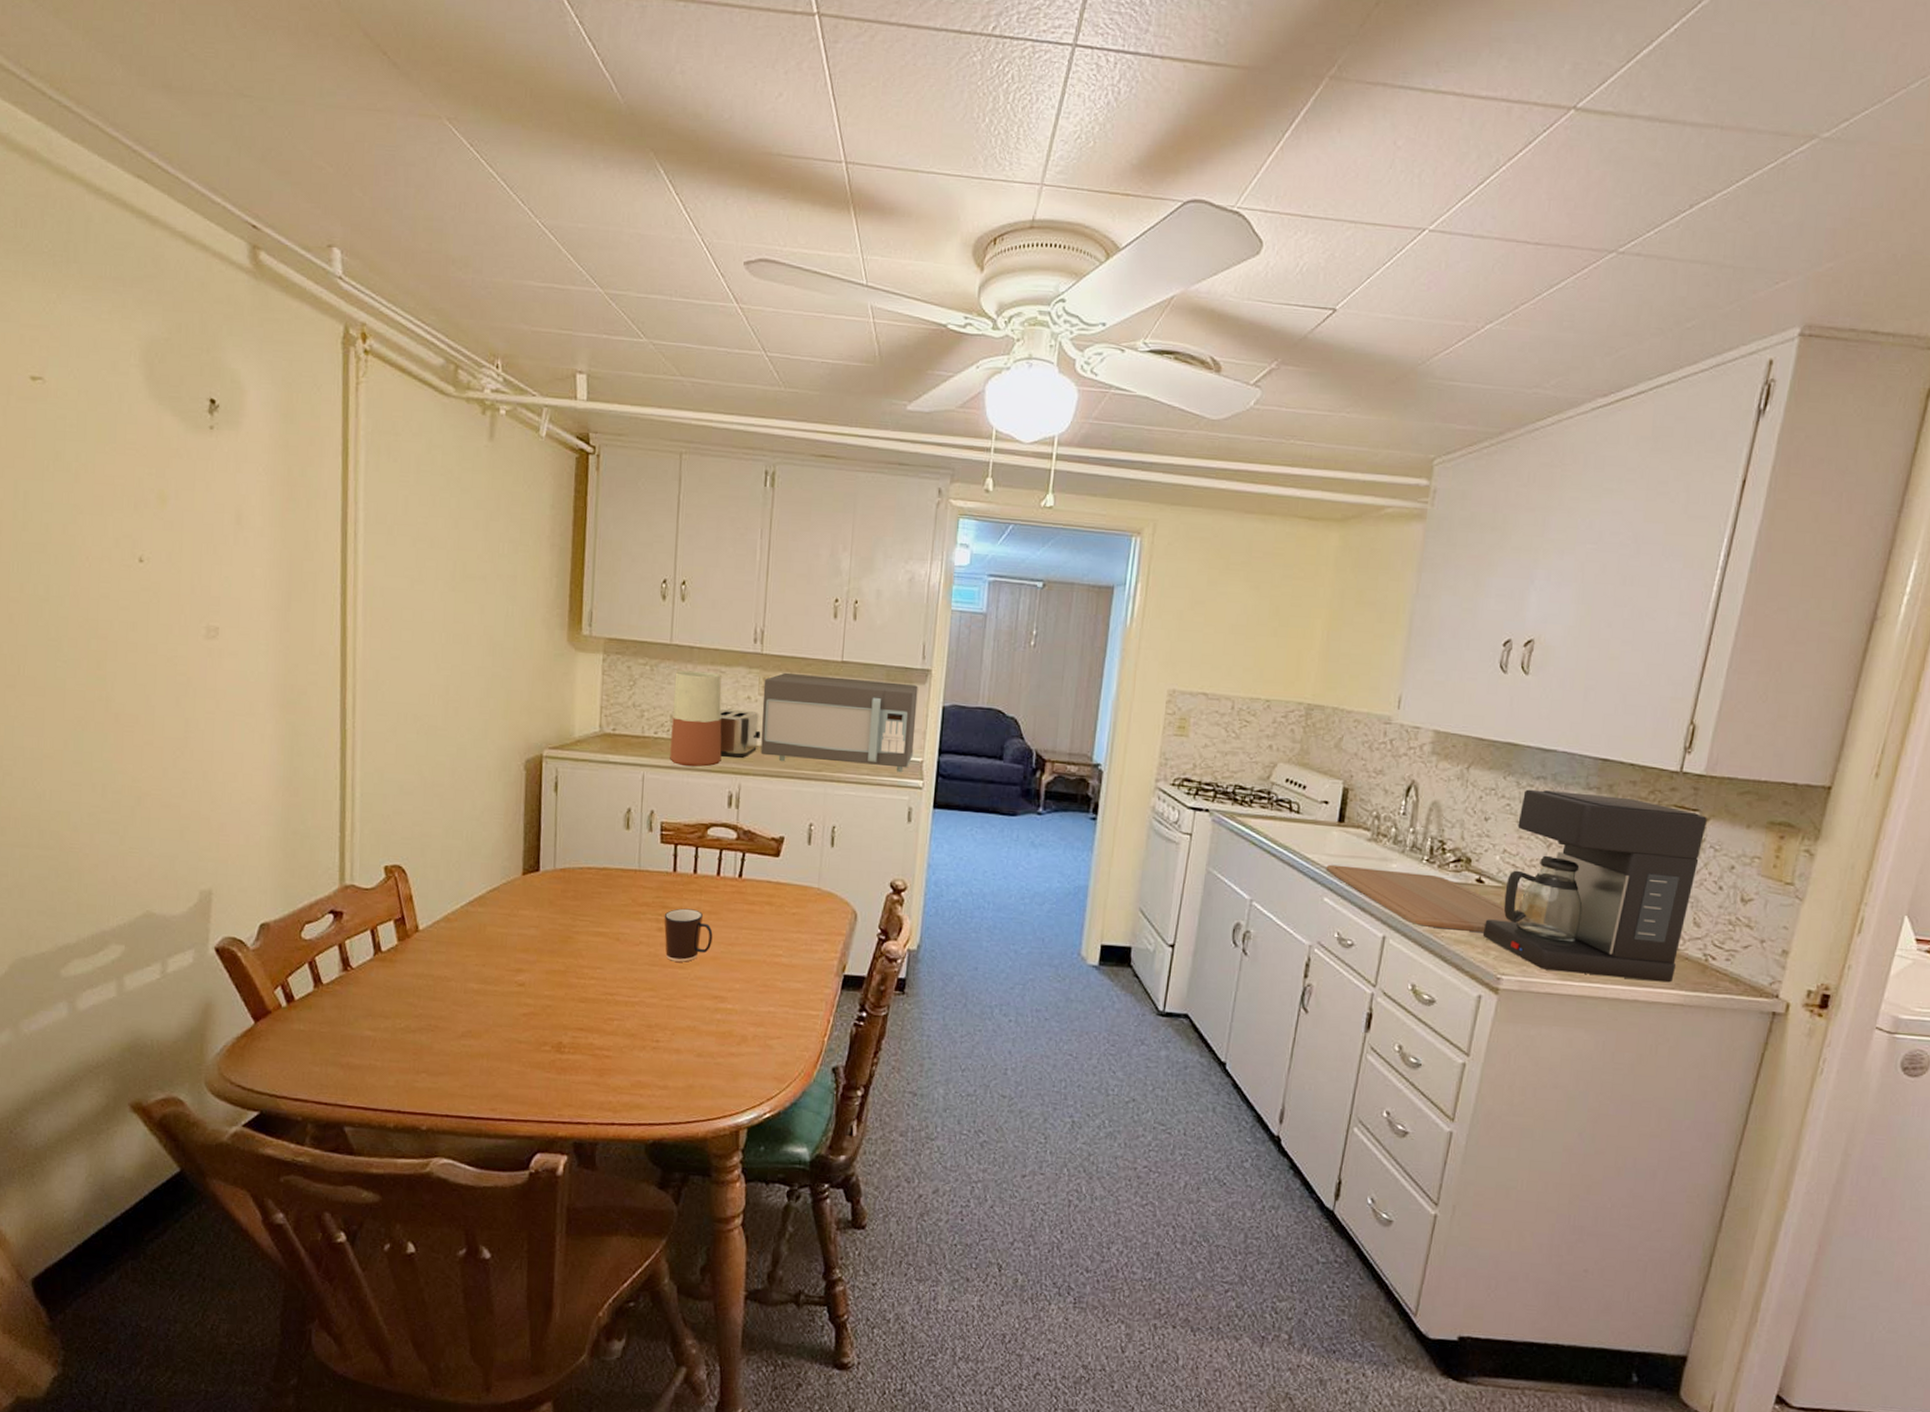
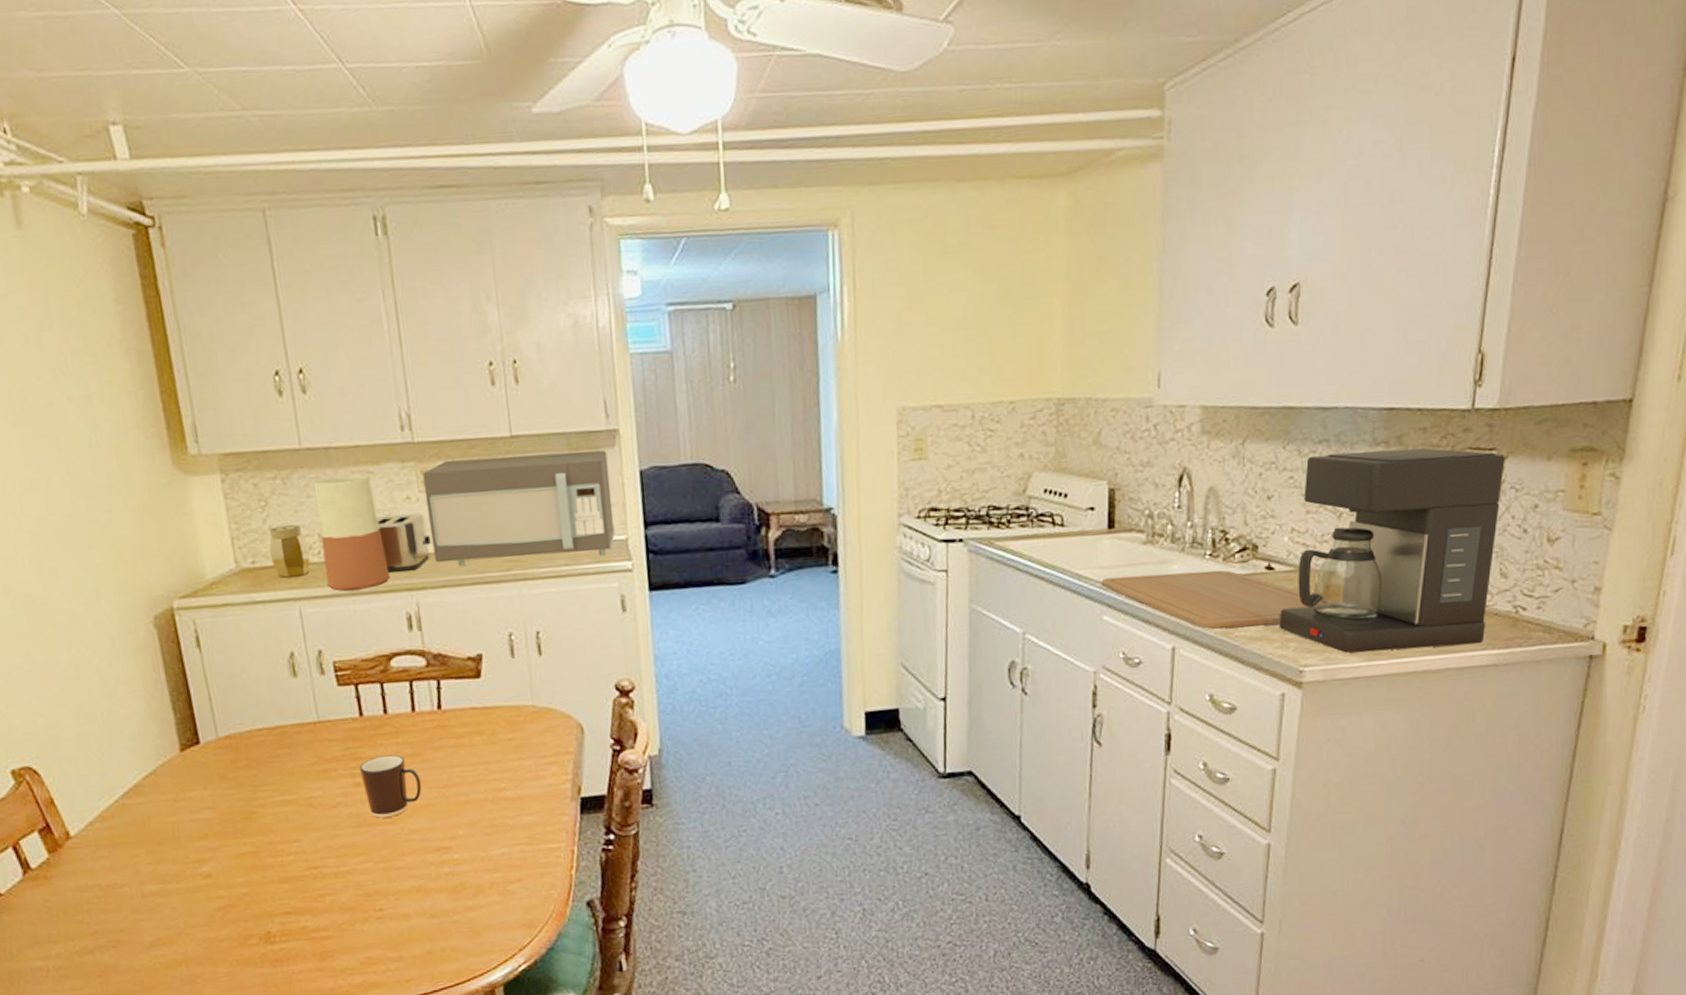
jar: none [629,703,661,748] -> present [269,524,310,579]

